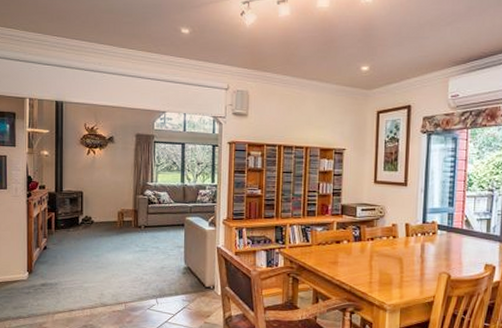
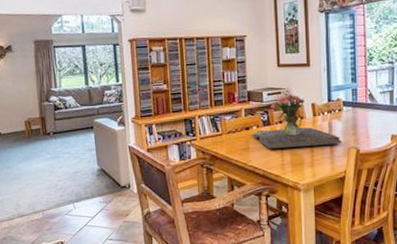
flower arrangement: none [341,211,434,268] -> present [251,94,342,149]

